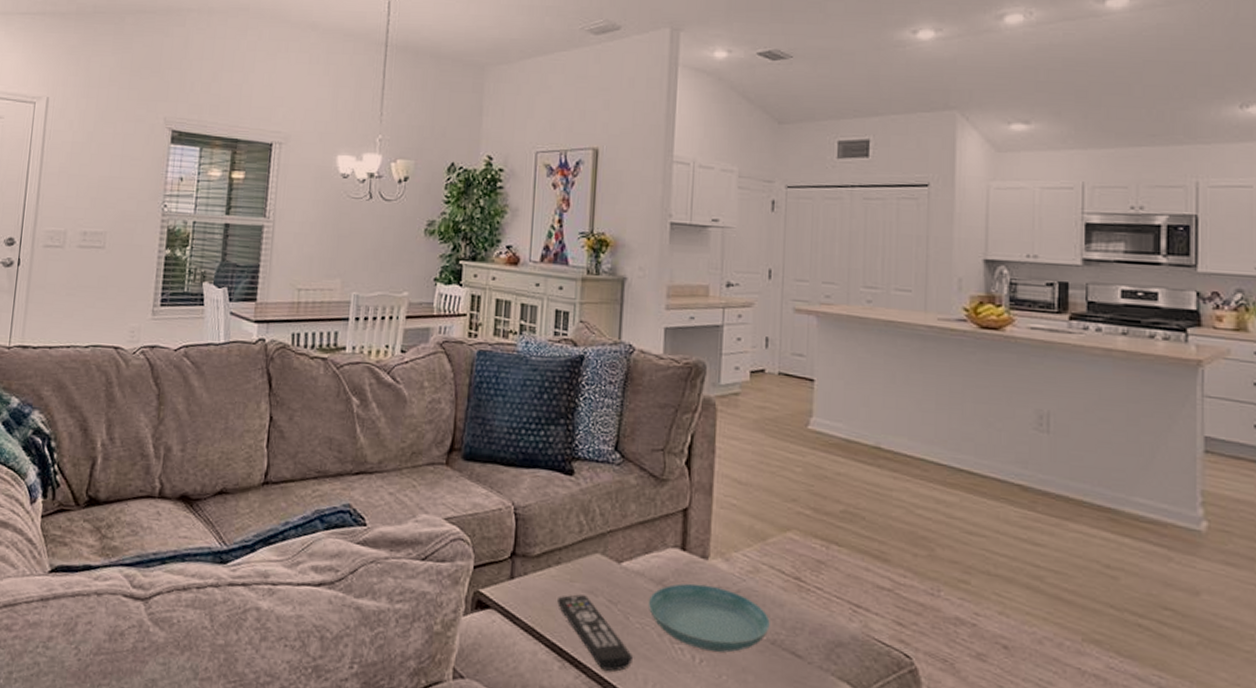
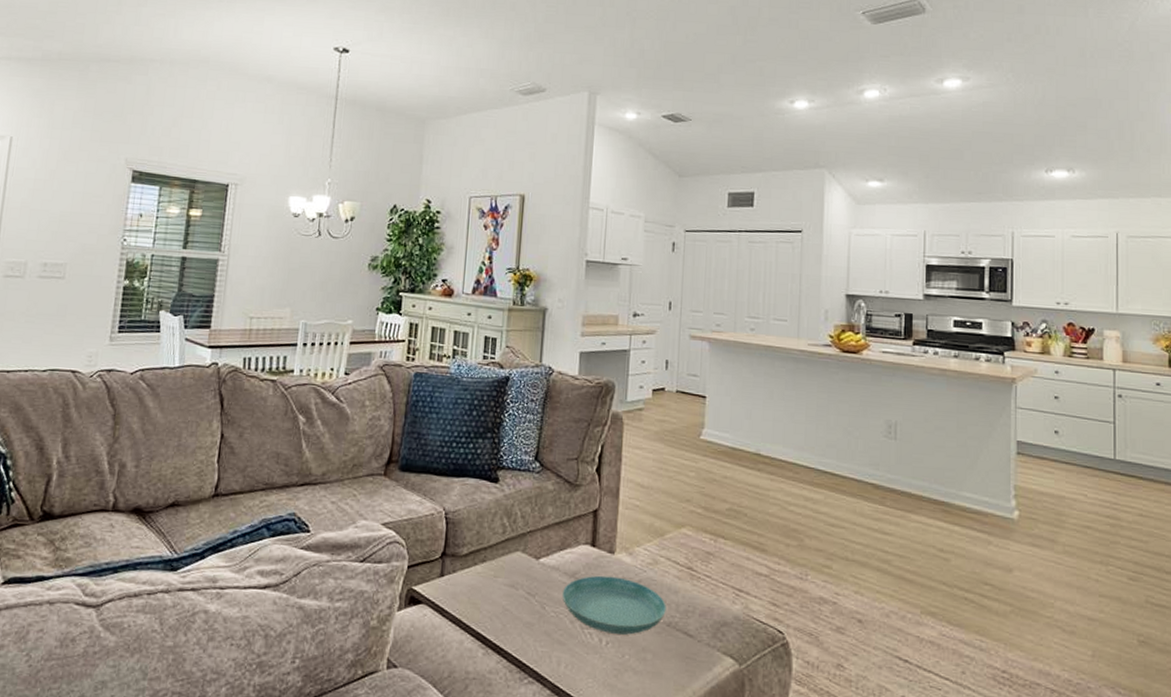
remote control: present [558,594,632,672] -> none [482,588,548,656]

